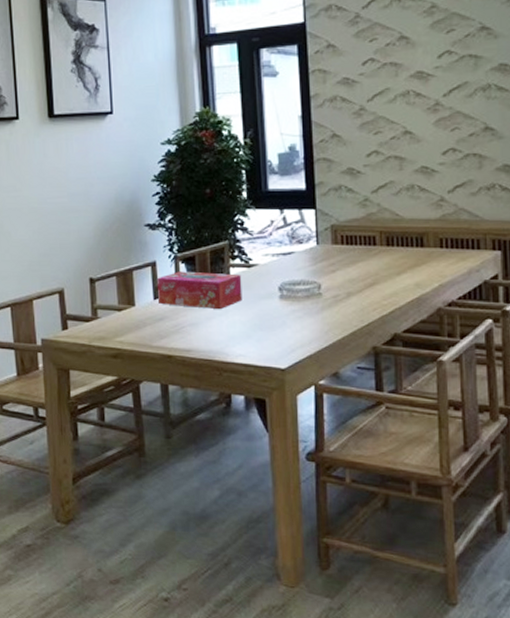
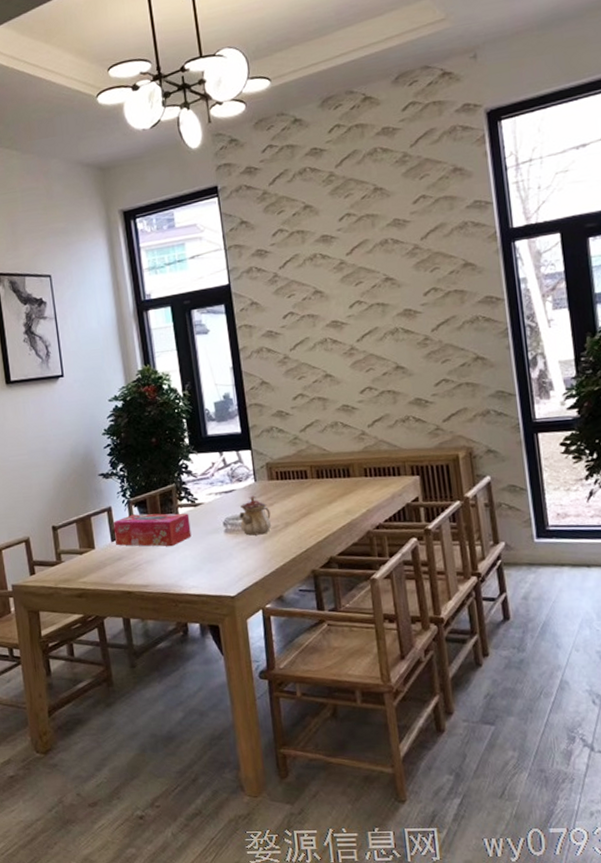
teapot: none [297,260,332,304] -> present [239,495,272,536]

